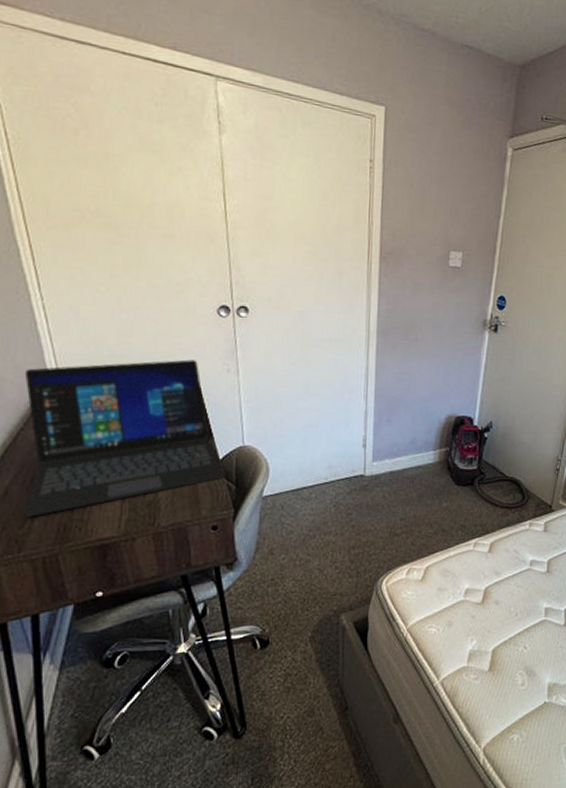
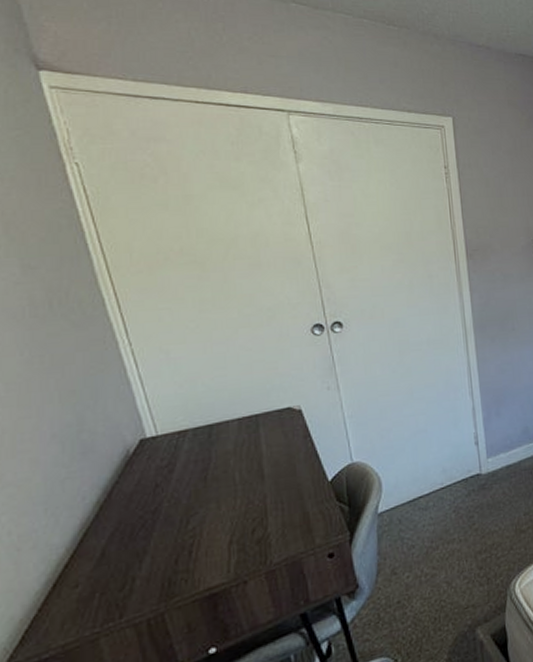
laptop: present [23,359,226,517] -> none [116,382,338,578]

